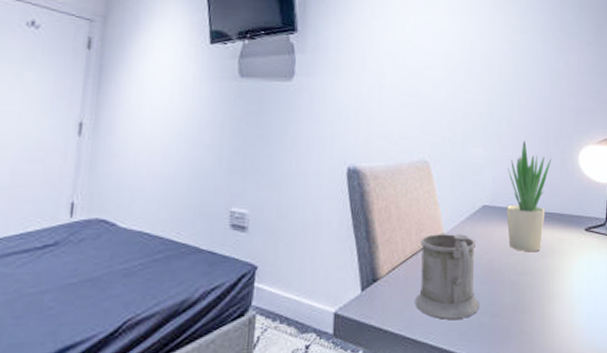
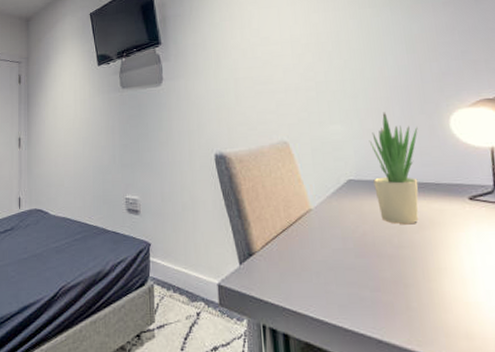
mug: present [415,234,479,319] -> none [289,209,357,292]

